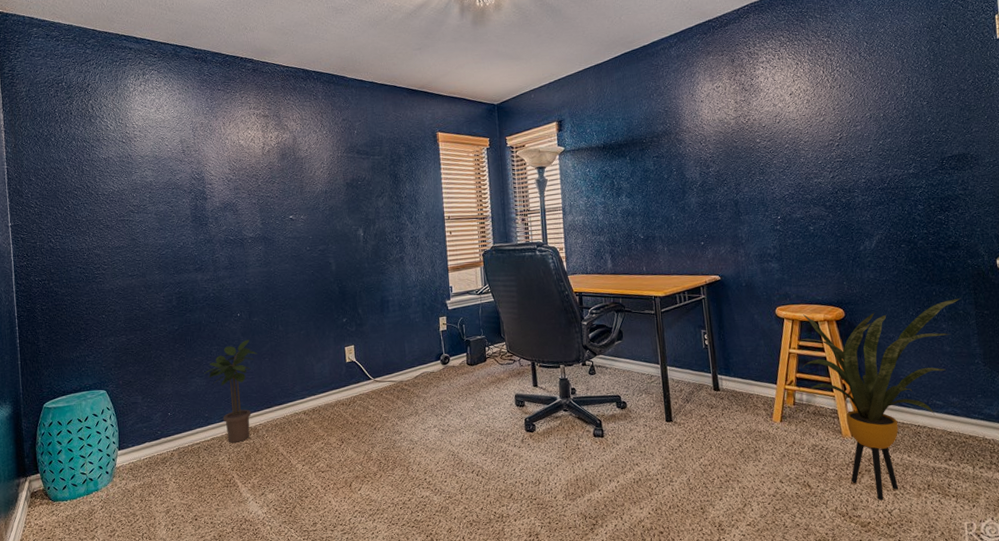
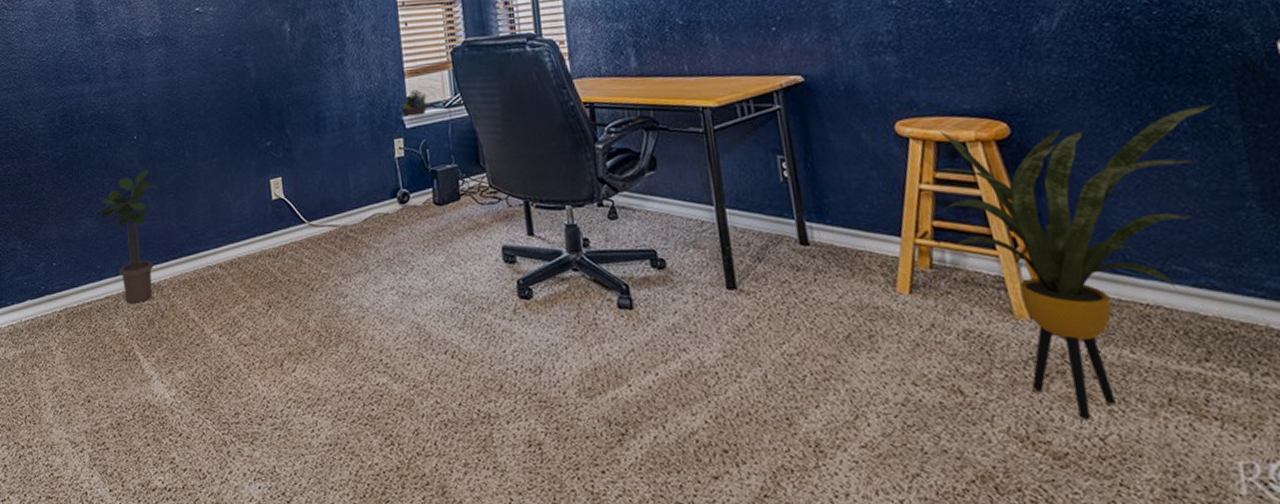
succulent planter: none [444,281,465,301] -> present [399,89,428,117]

